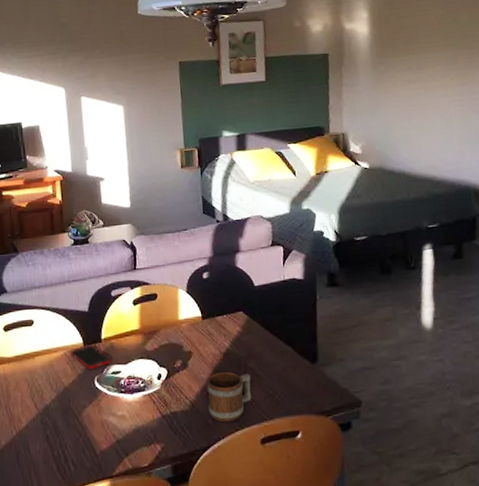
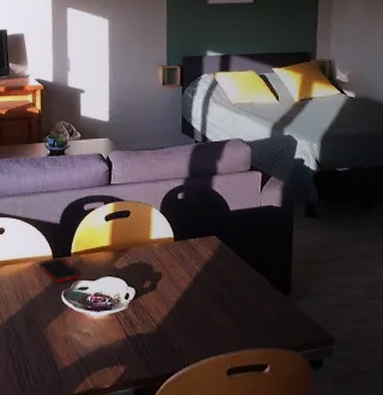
mug: present [206,371,252,422] -> none [174,296,221,349]

